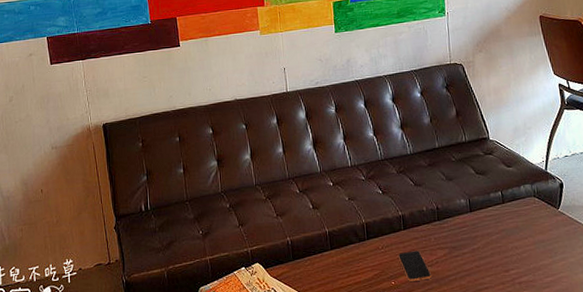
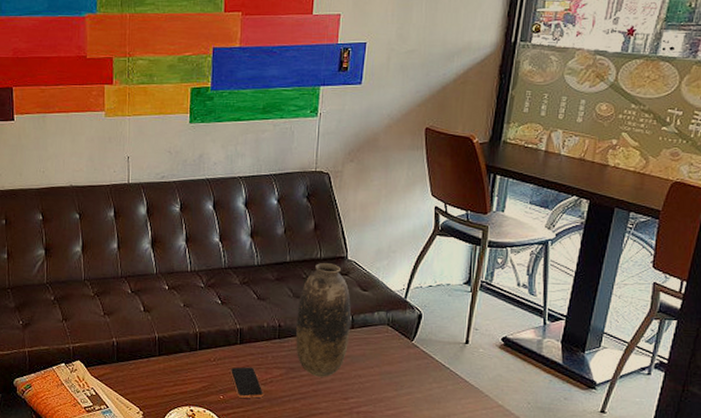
vase: none [451,145,502,253] -> present [296,263,351,377]

